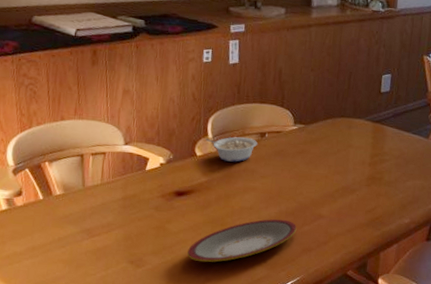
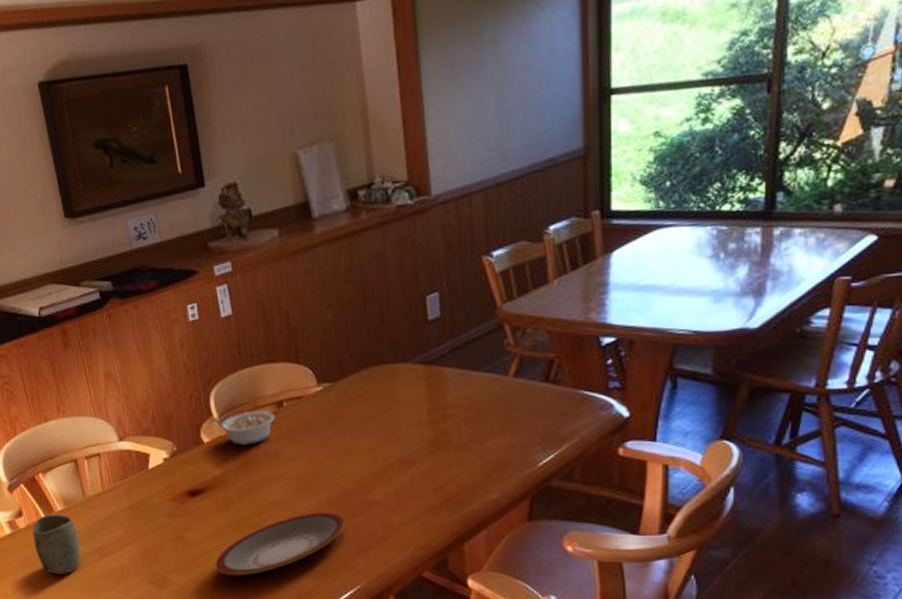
cup: none [27,196,72,249] -> present [32,514,81,574]

